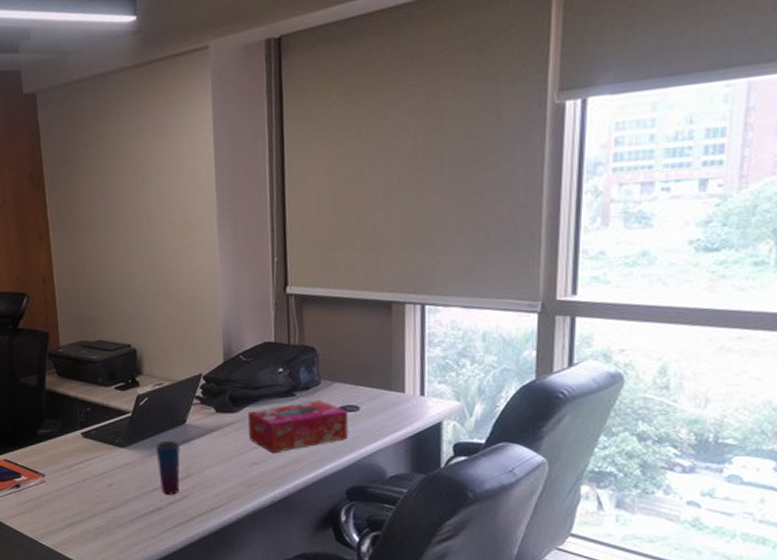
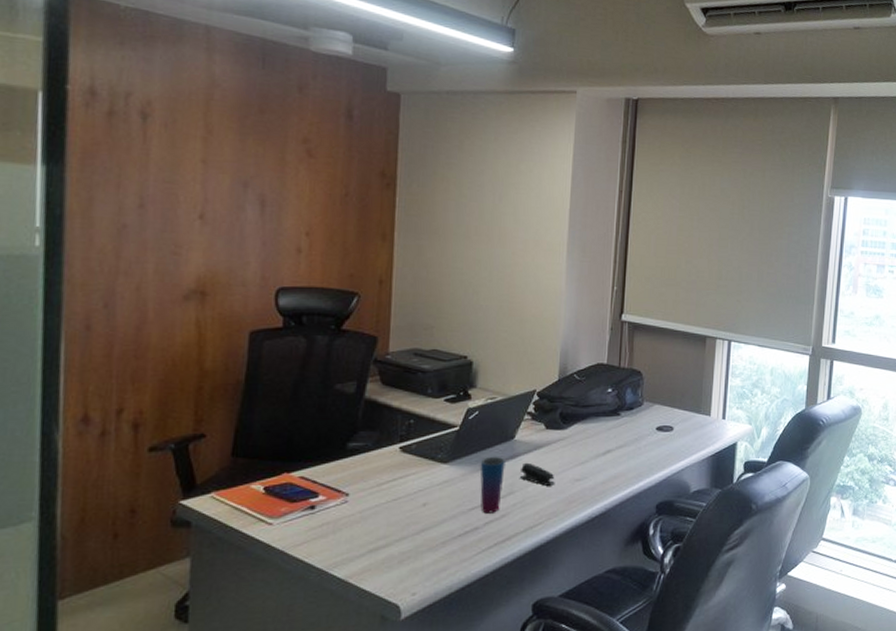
stapler: none [195,446,232,469] -> present [519,462,555,486]
tissue box: present [248,400,349,452] -> none [573,420,663,469]

